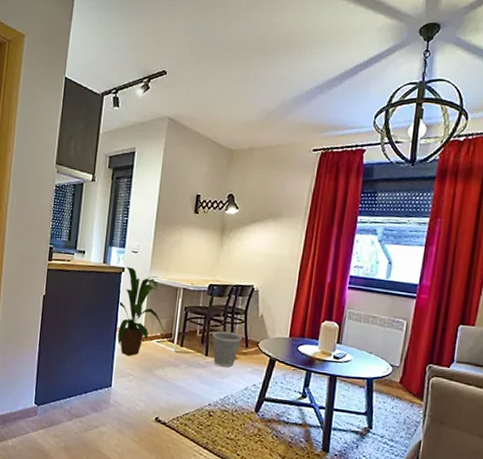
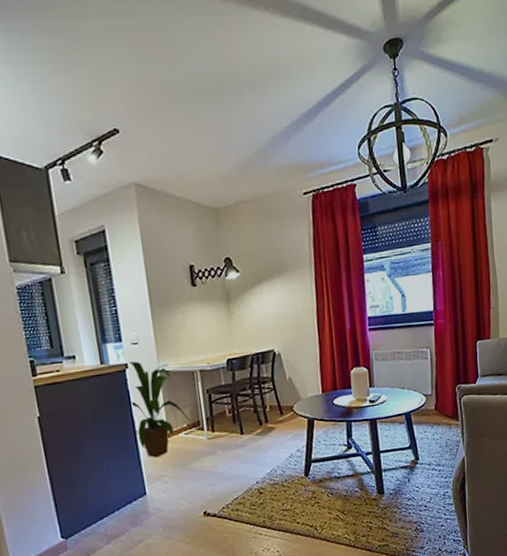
wastebasket: present [212,331,243,368] -> none [243,402,275,442]

